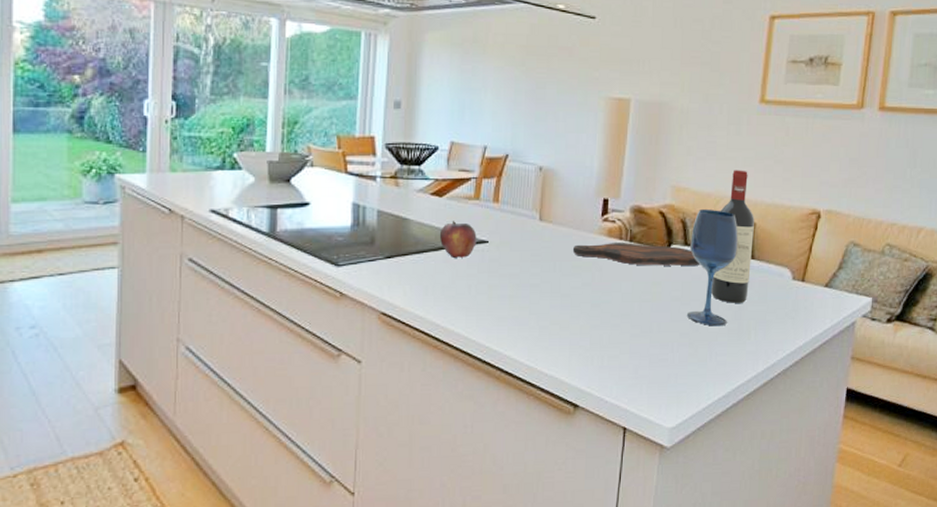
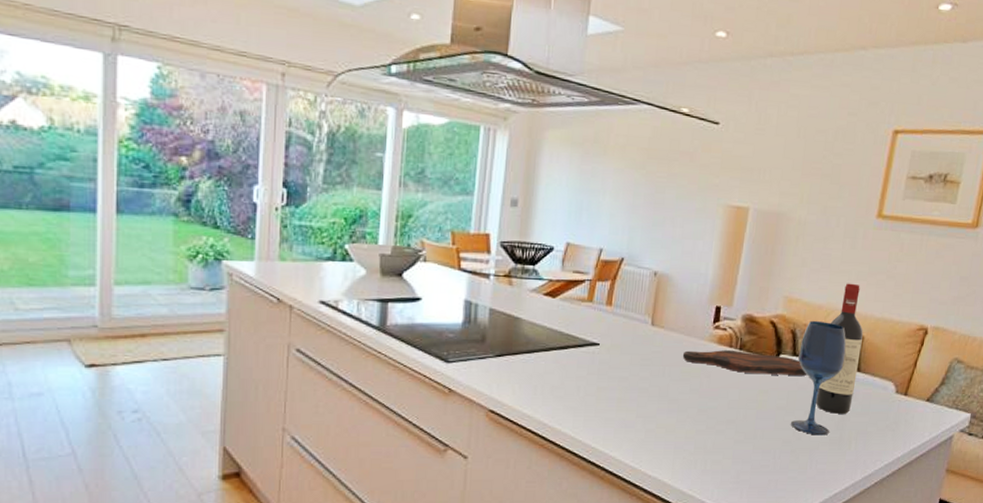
fruit: present [439,221,477,258] -> none [550,322,588,359]

